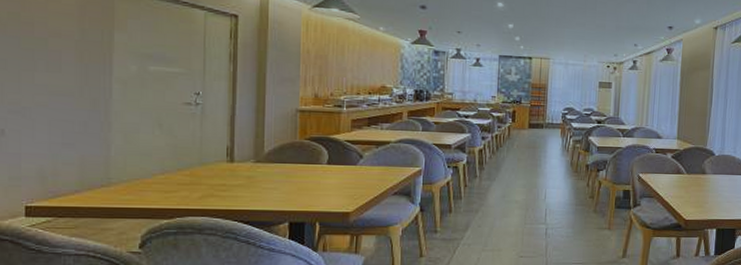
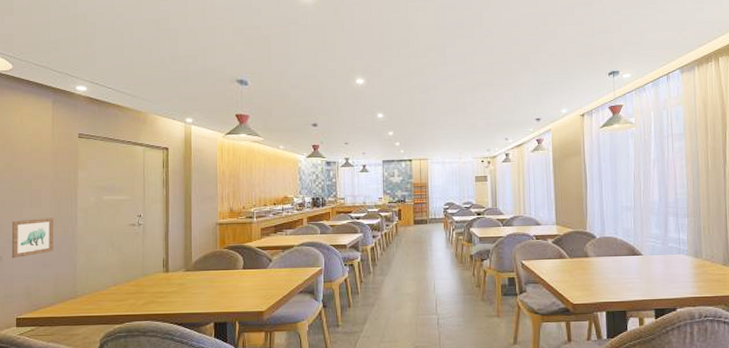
wall art: none [18,86,80,134] -> present [11,218,54,259]

